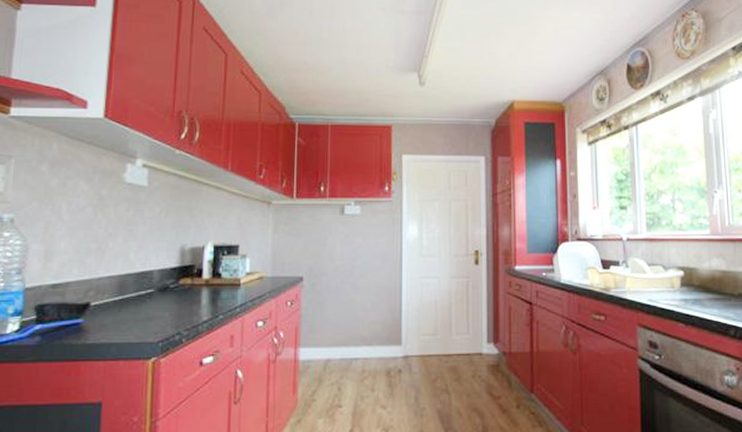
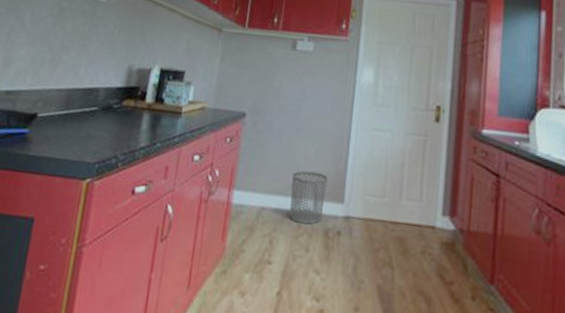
waste bin: none [353,321,385,368] -> present [289,170,328,225]

